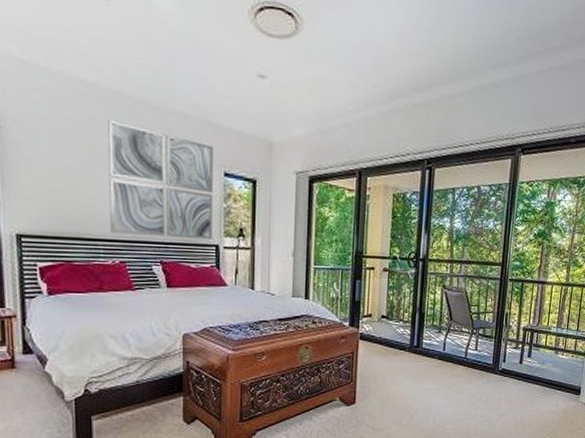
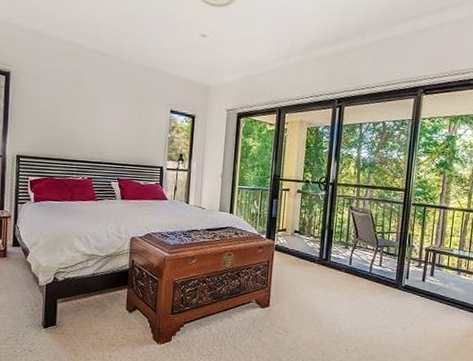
wall art: present [108,119,213,240] -> none [83,71,163,163]

